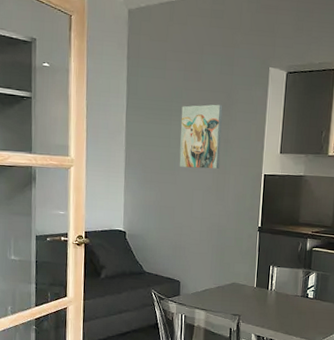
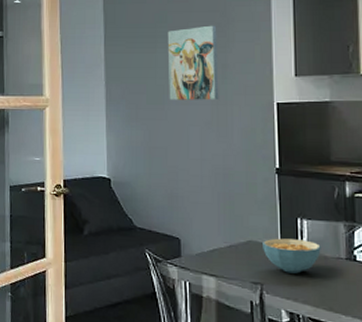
cereal bowl: none [243,281,285,307] -> present [263,238,321,274]

